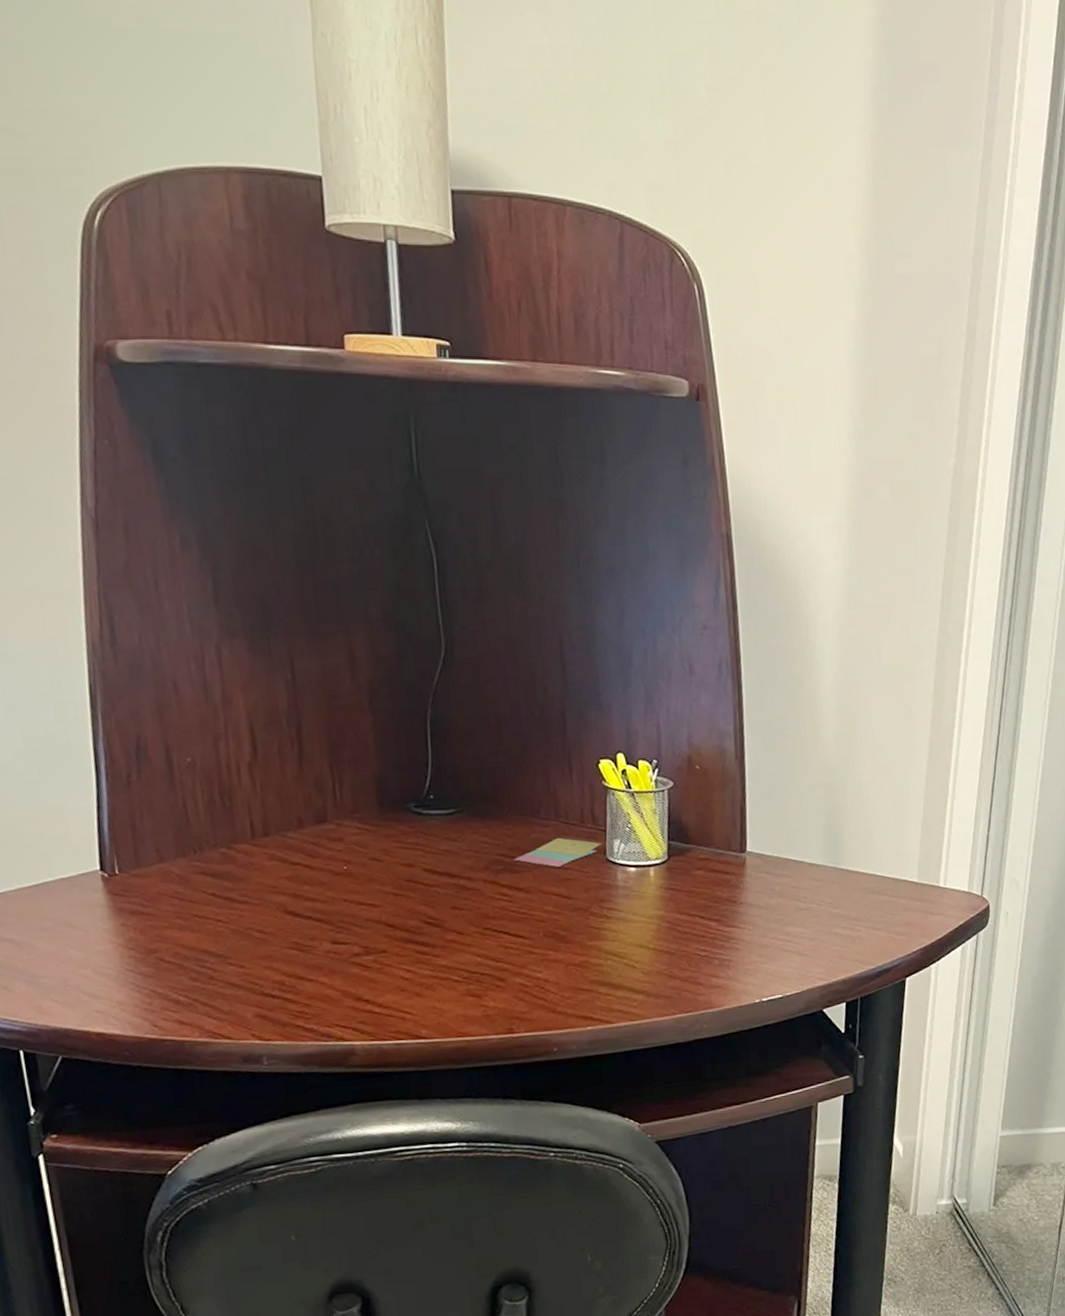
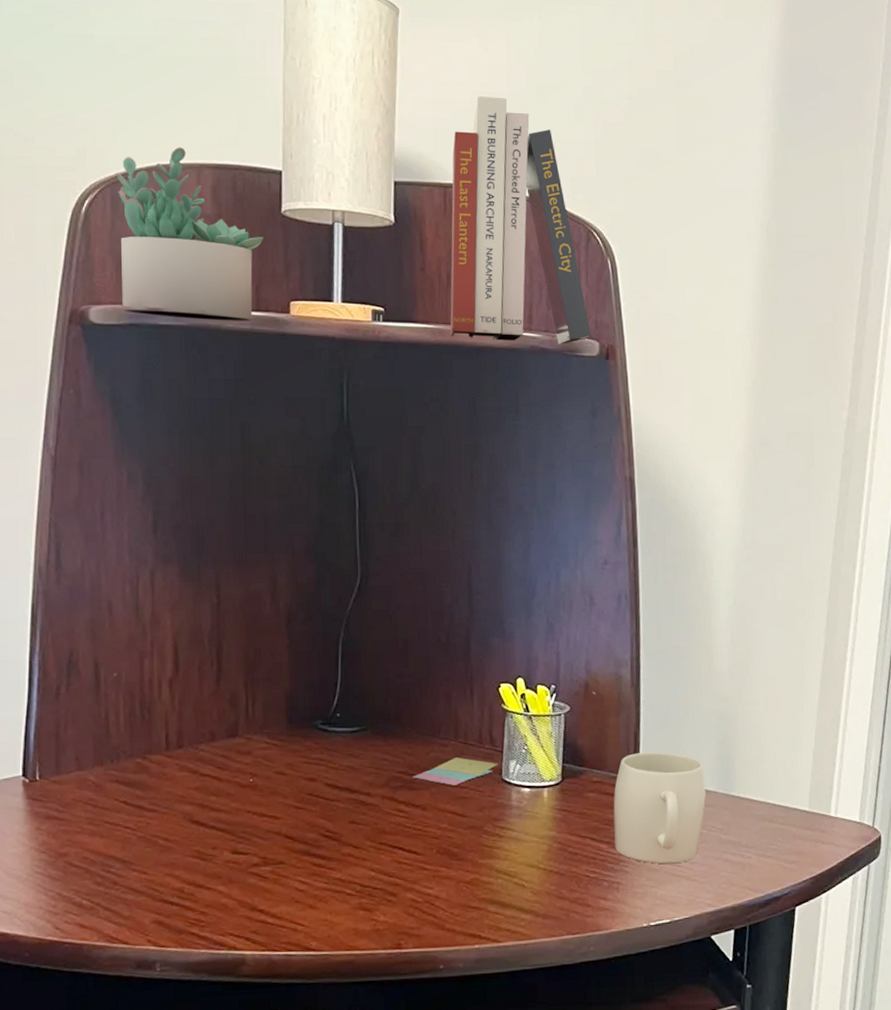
succulent plant: none [129,146,309,358] -> present [116,147,264,321]
books: none [515,85,679,385] -> present [450,96,591,345]
mug: none [721,826,815,940] -> present [613,751,706,864]

